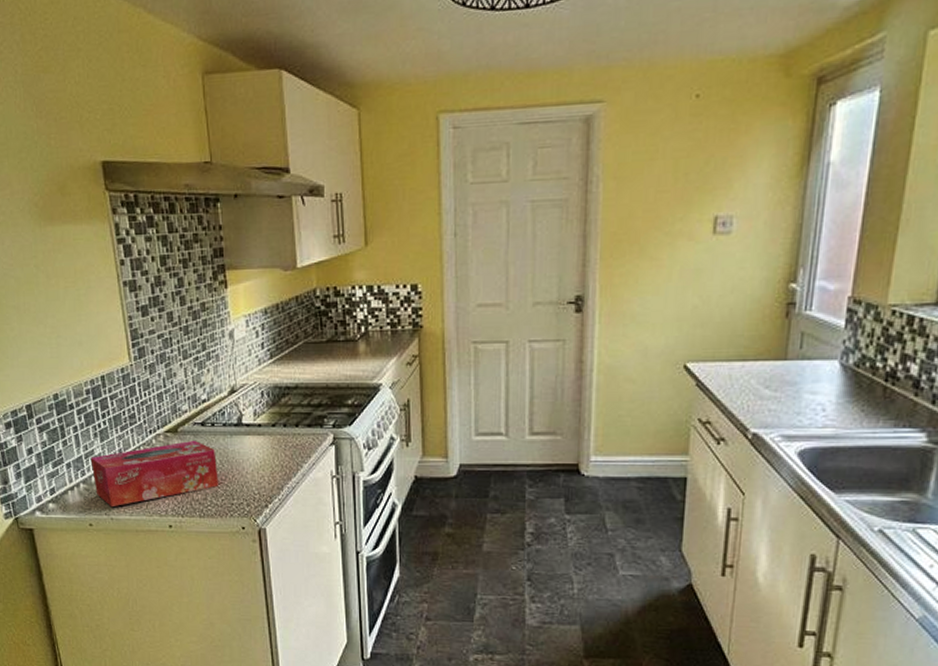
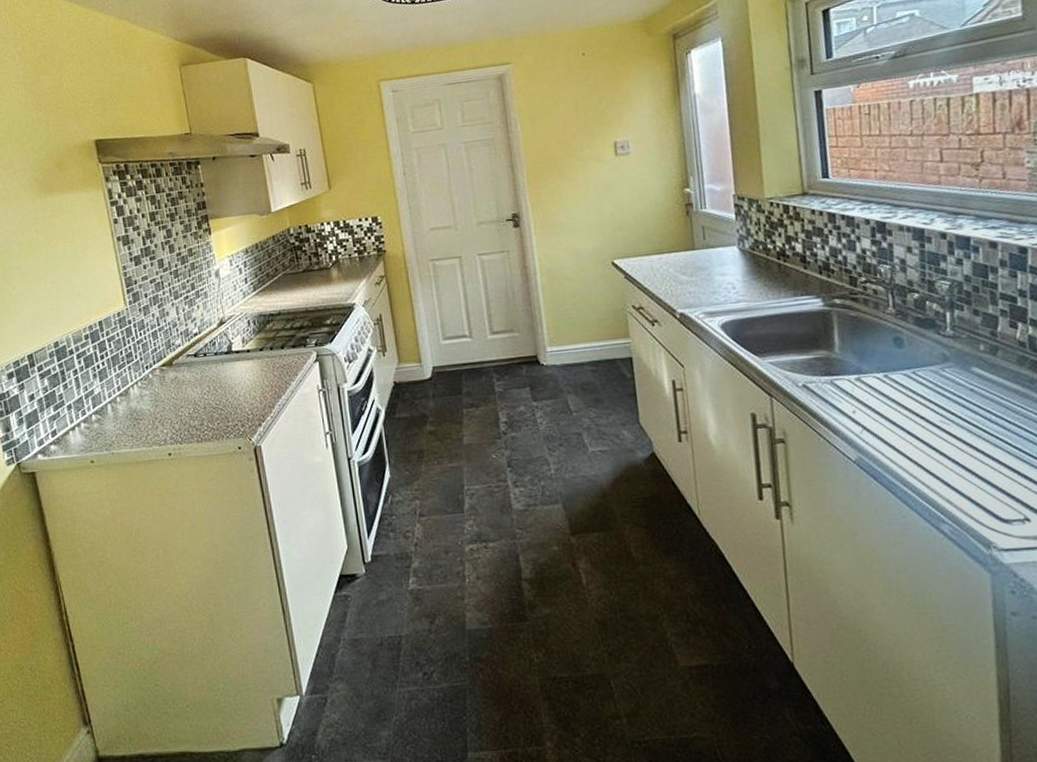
tissue box: present [90,440,219,508] -> none [90,370,214,443]

